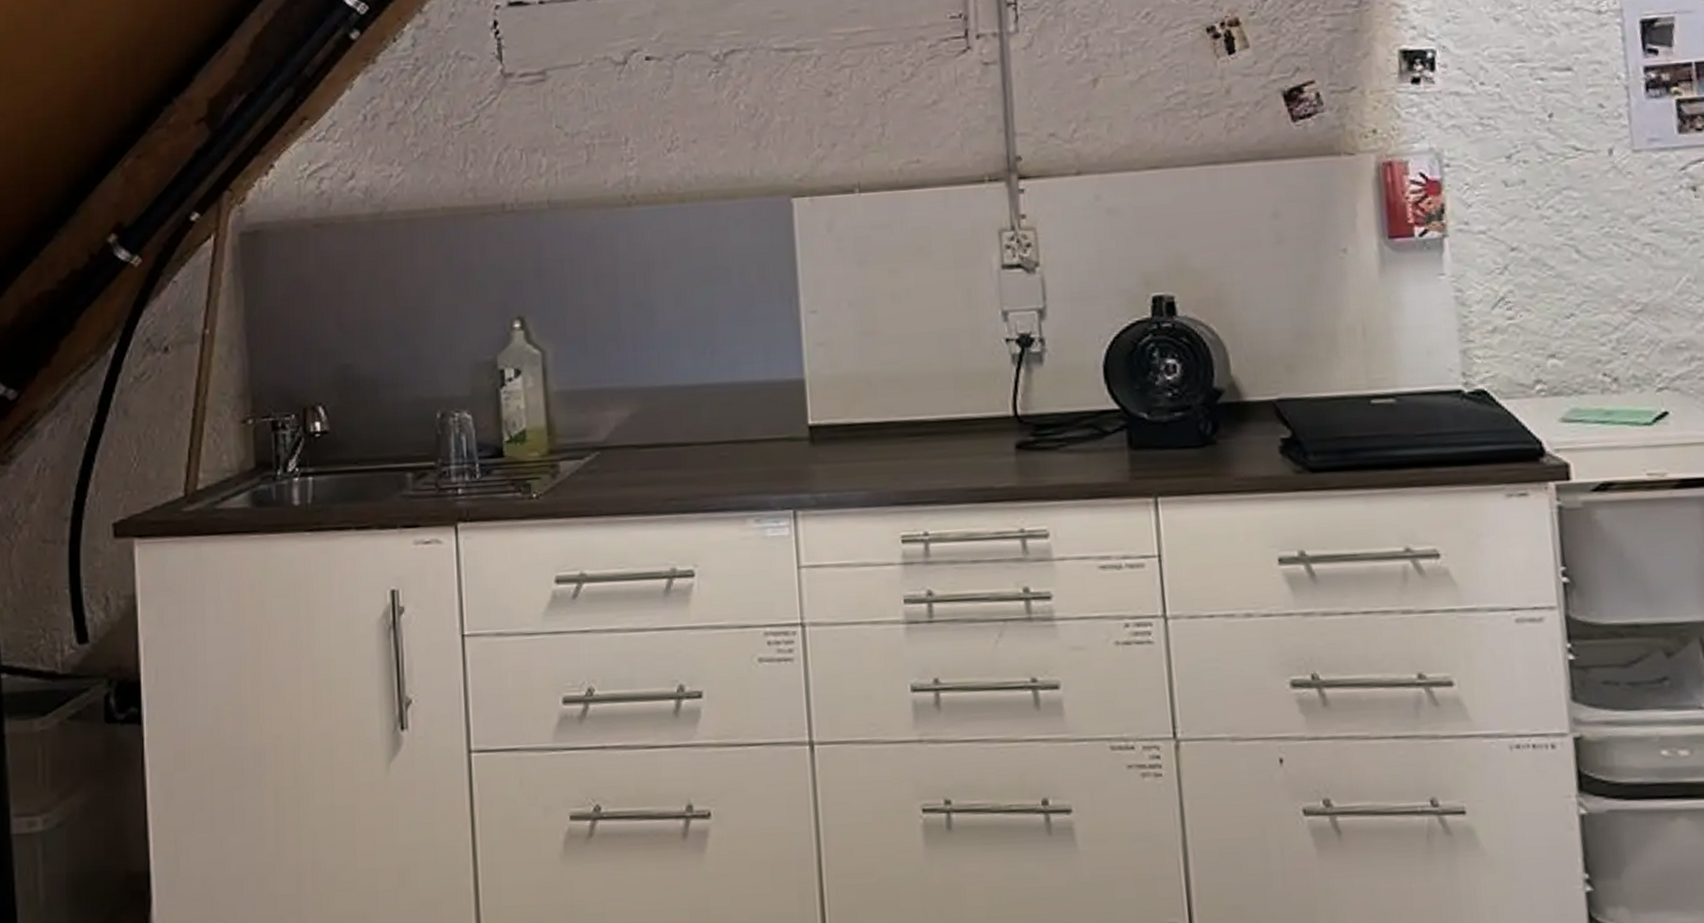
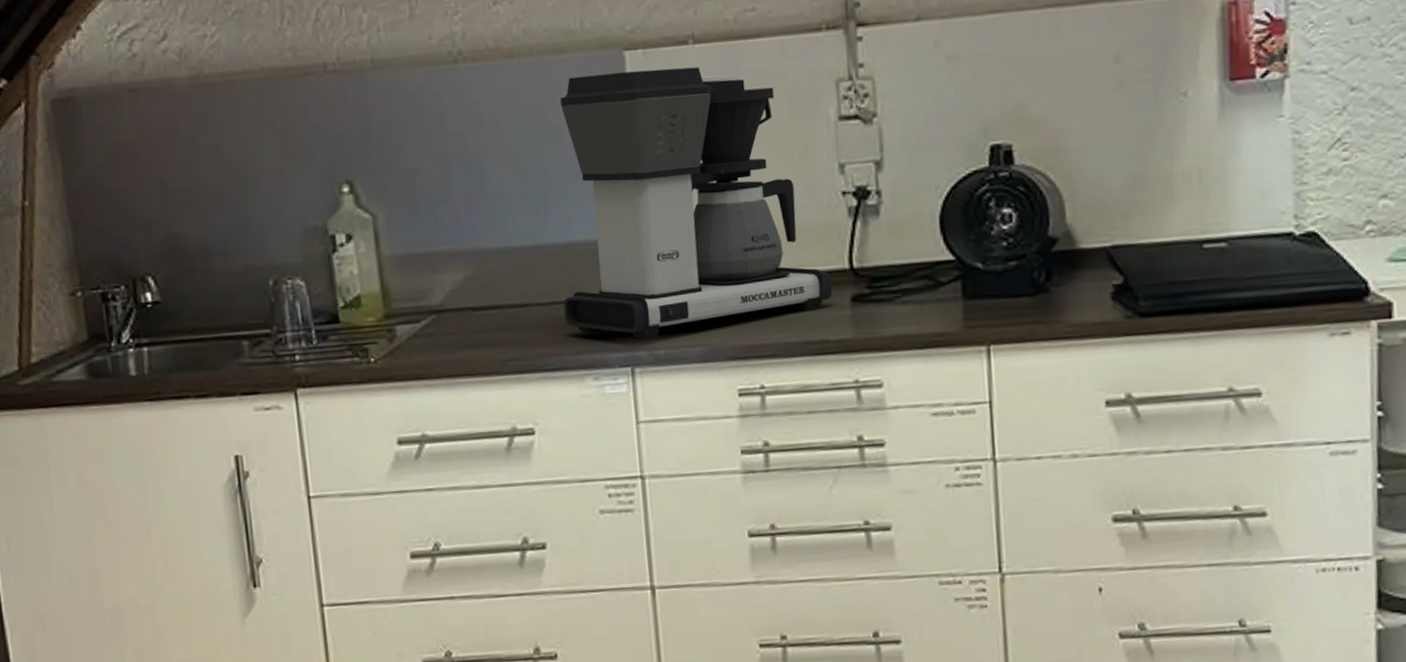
coffee maker: none [727,214,997,483] -> present [560,67,833,340]

